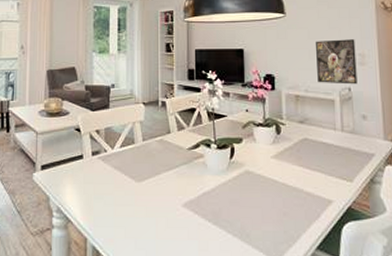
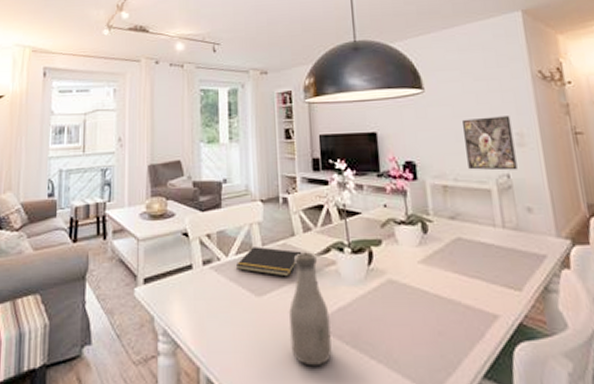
notepad: none [119,141,176,167] -> present [235,247,302,277]
bottle: none [163,147,197,239] -> present [289,252,332,367]

